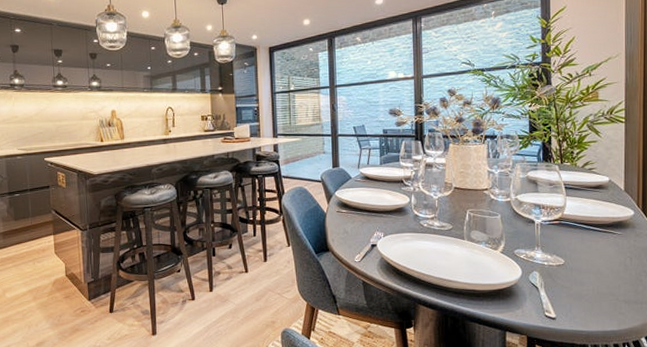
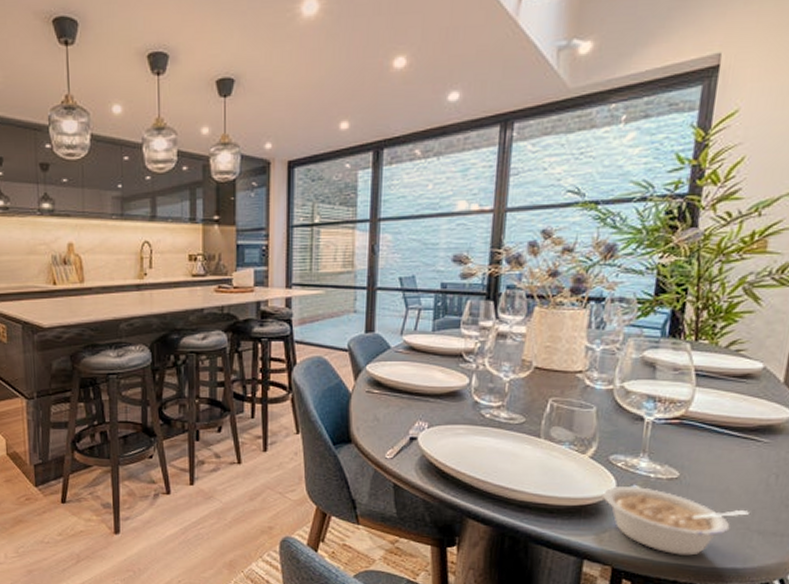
legume: none [513,272,617,323] -> present [603,485,751,556]

